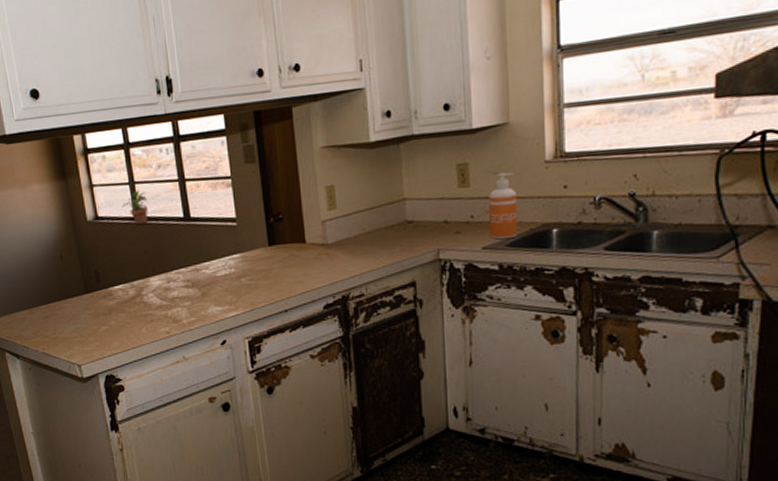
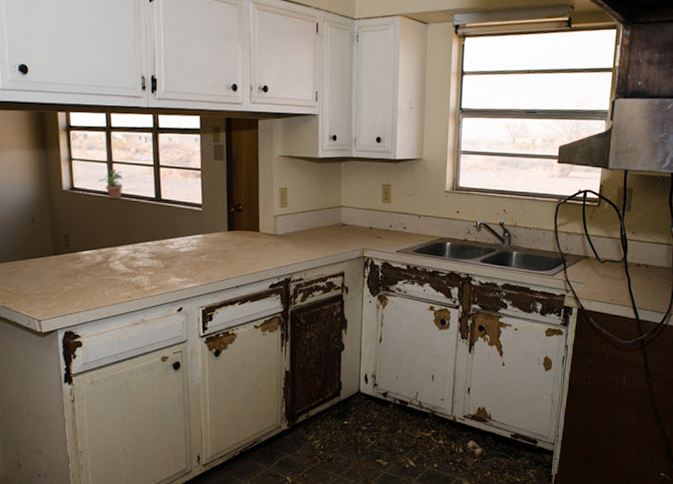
soap dispenser: present [488,172,518,240] -> none [401,195,424,247]

